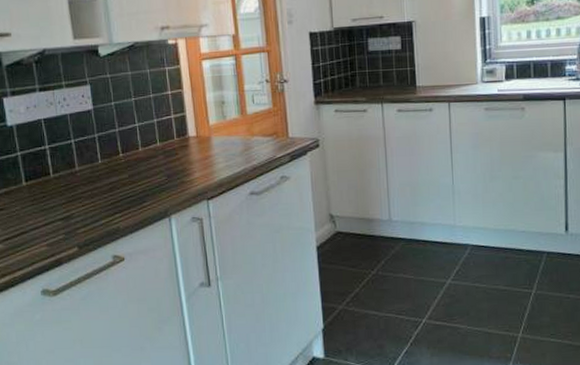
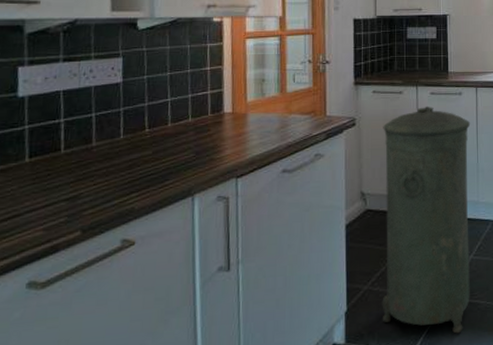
trash can: none [348,124,449,355] -> present [382,106,471,334]

